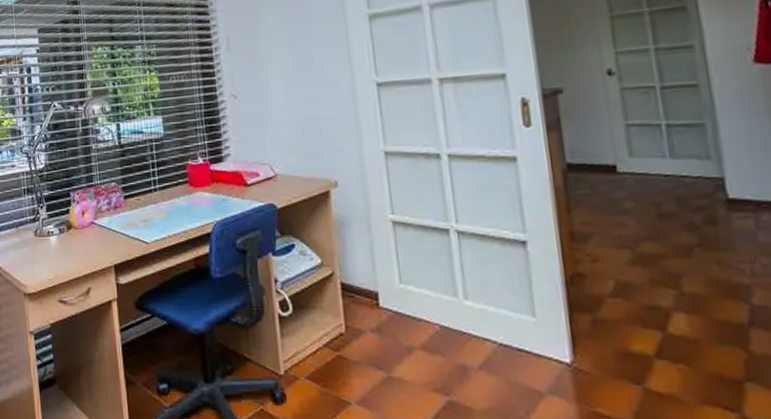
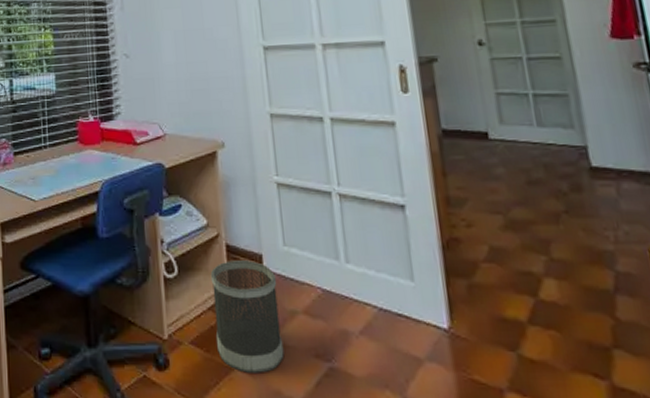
wastebasket: none [325,298,402,407] -> present [210,261,284,373]

